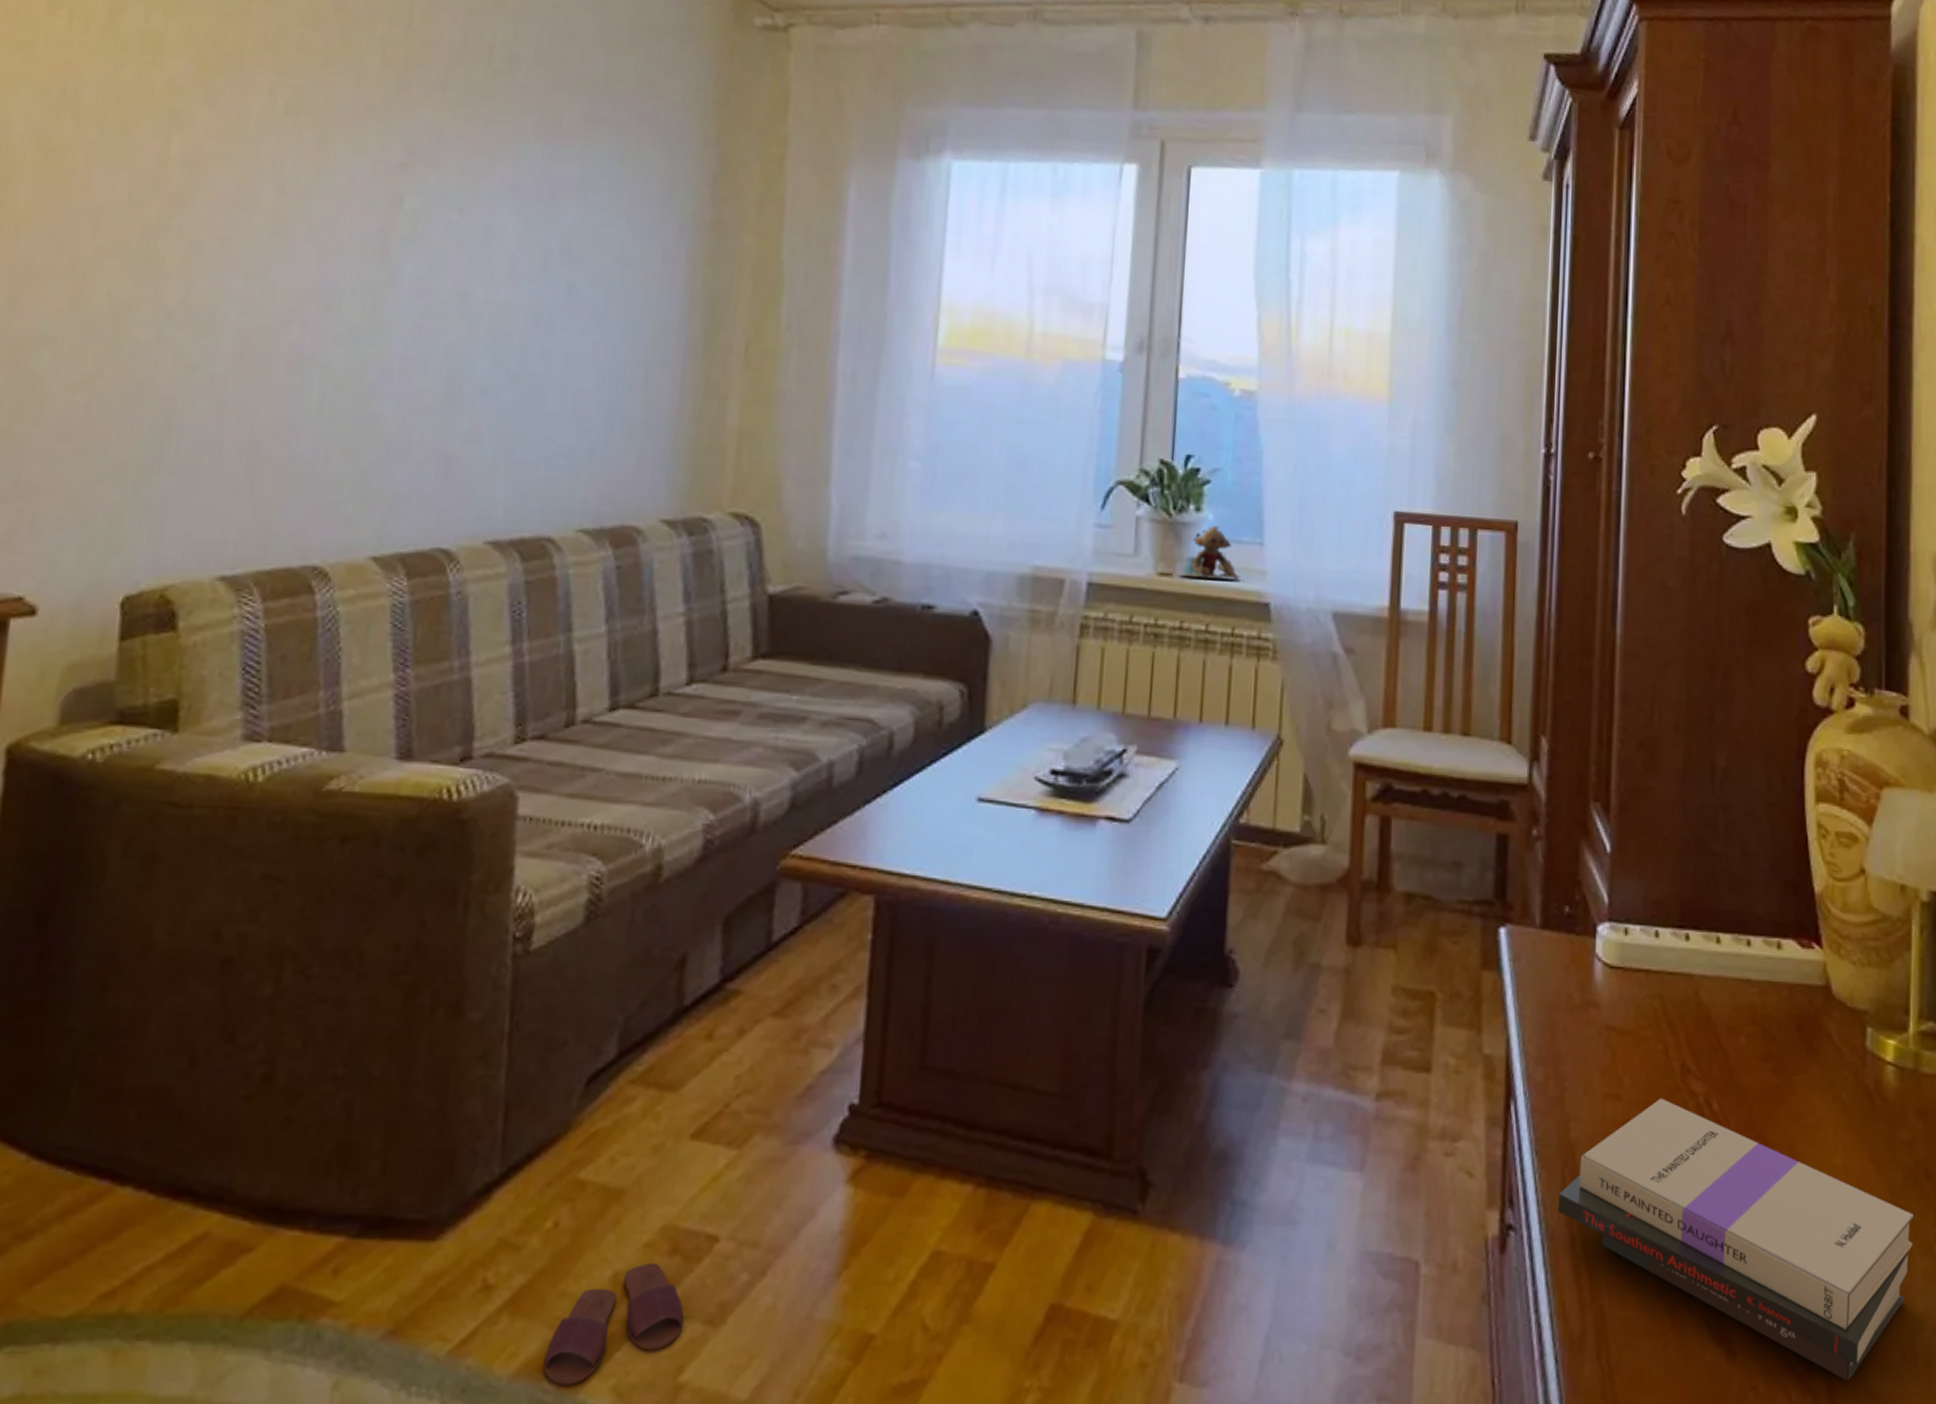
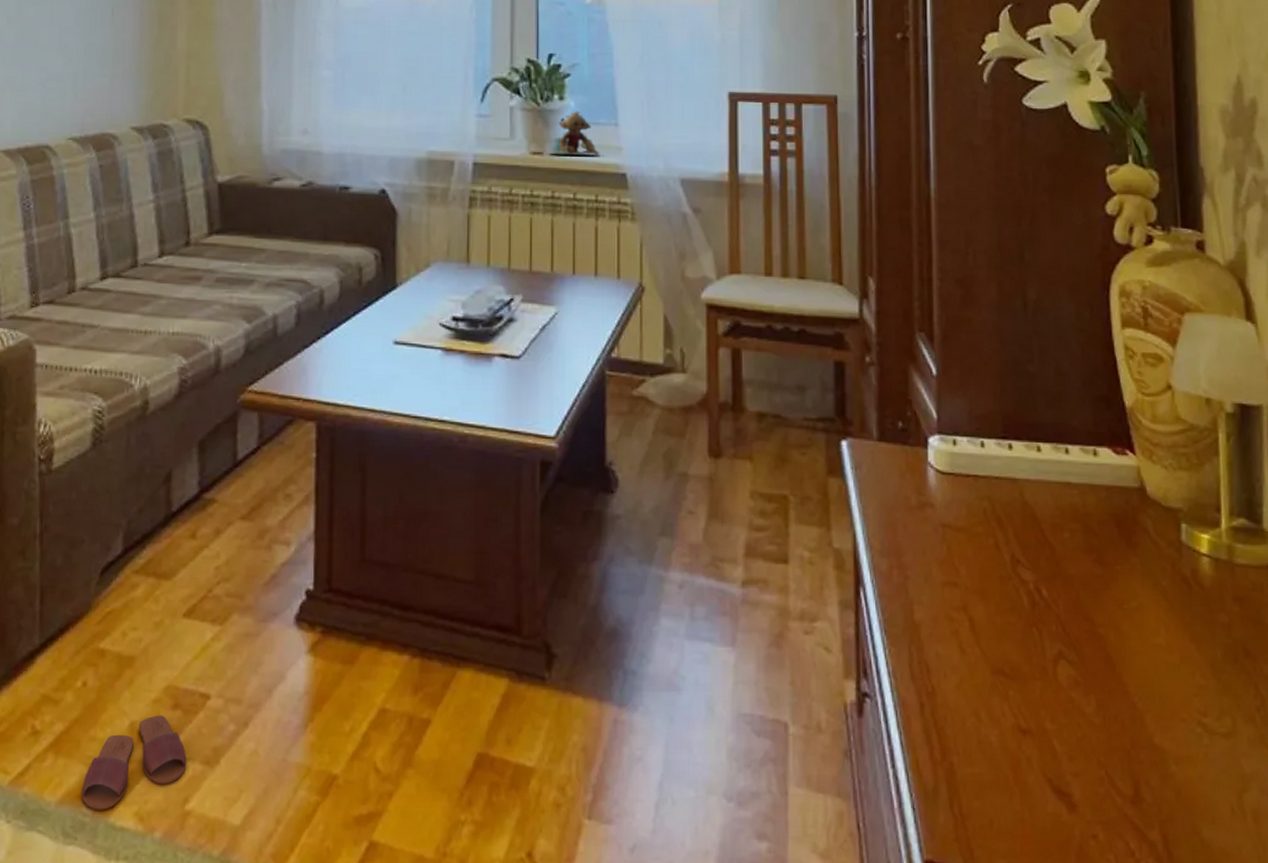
books: present [1558,1098,1915,1381] -> none [908,585,1236,832]

